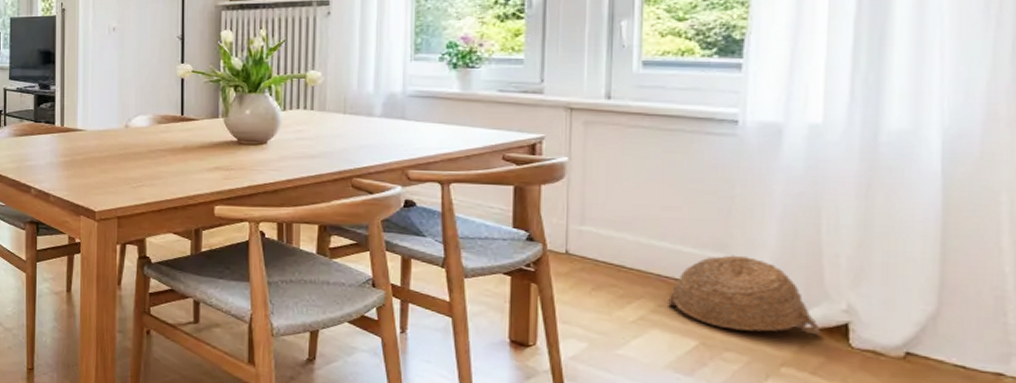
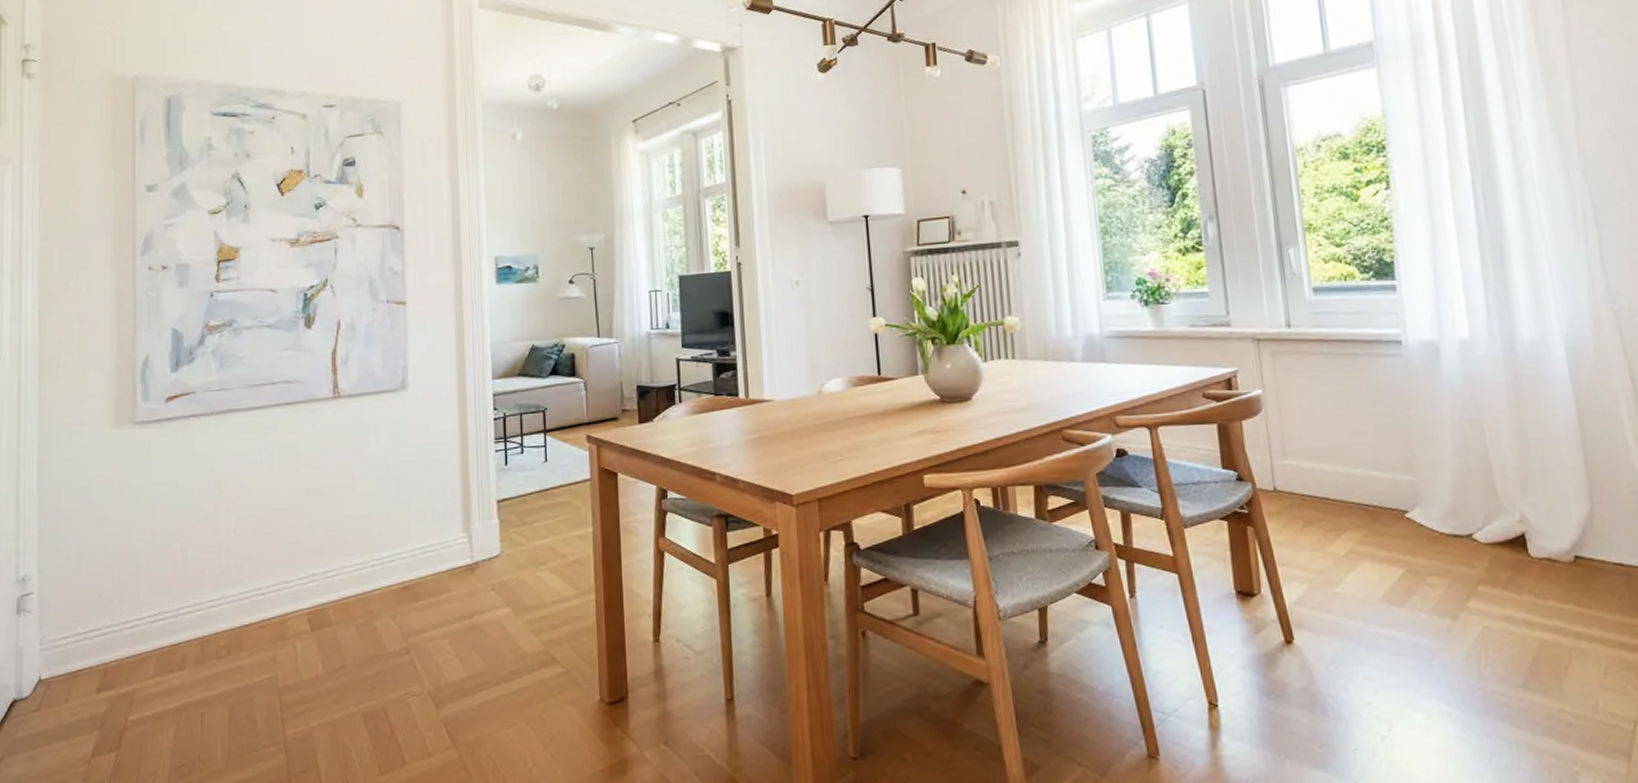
woven basket: present [668,255,823,336] -> none [1371,475,1506,553]

